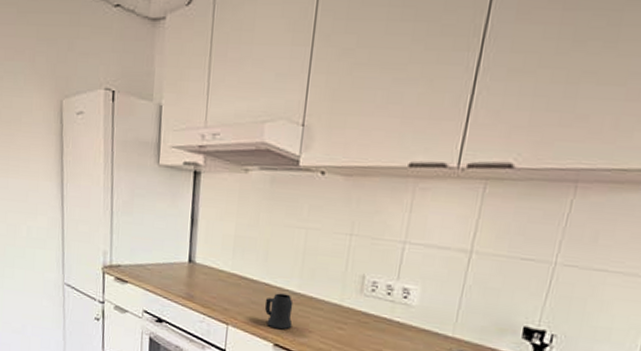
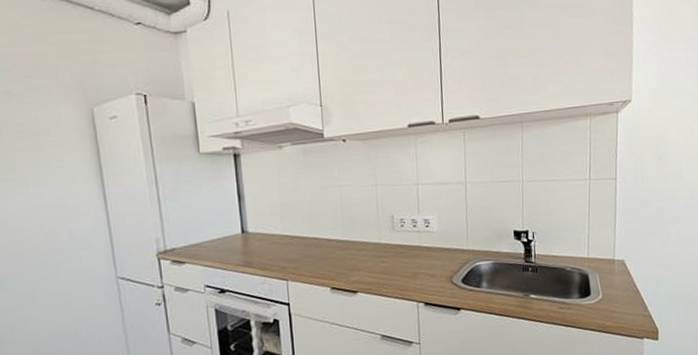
mug: present [264,293,294,330] -> none [316,243,344,275]

